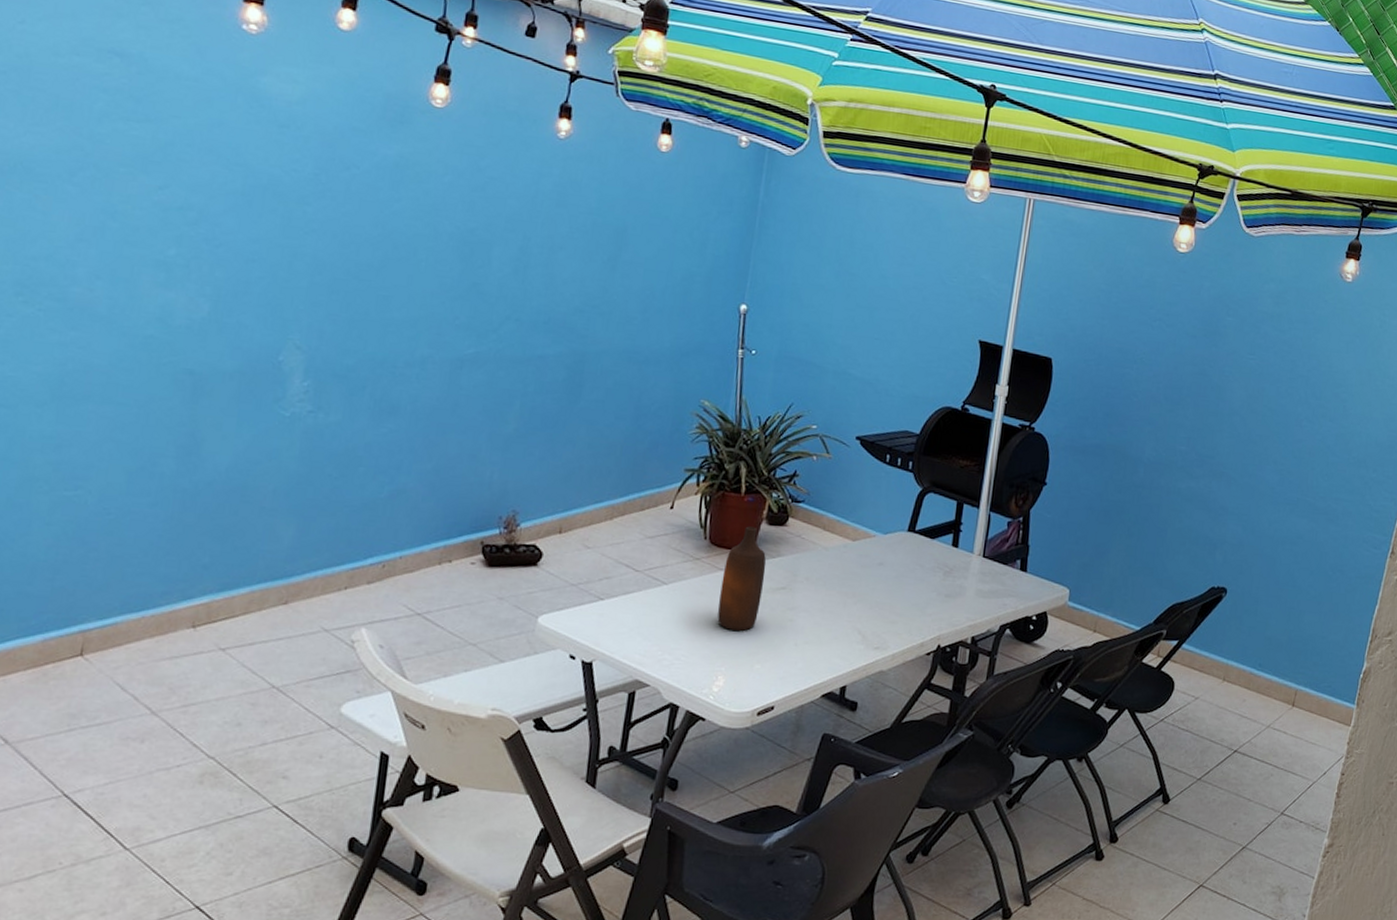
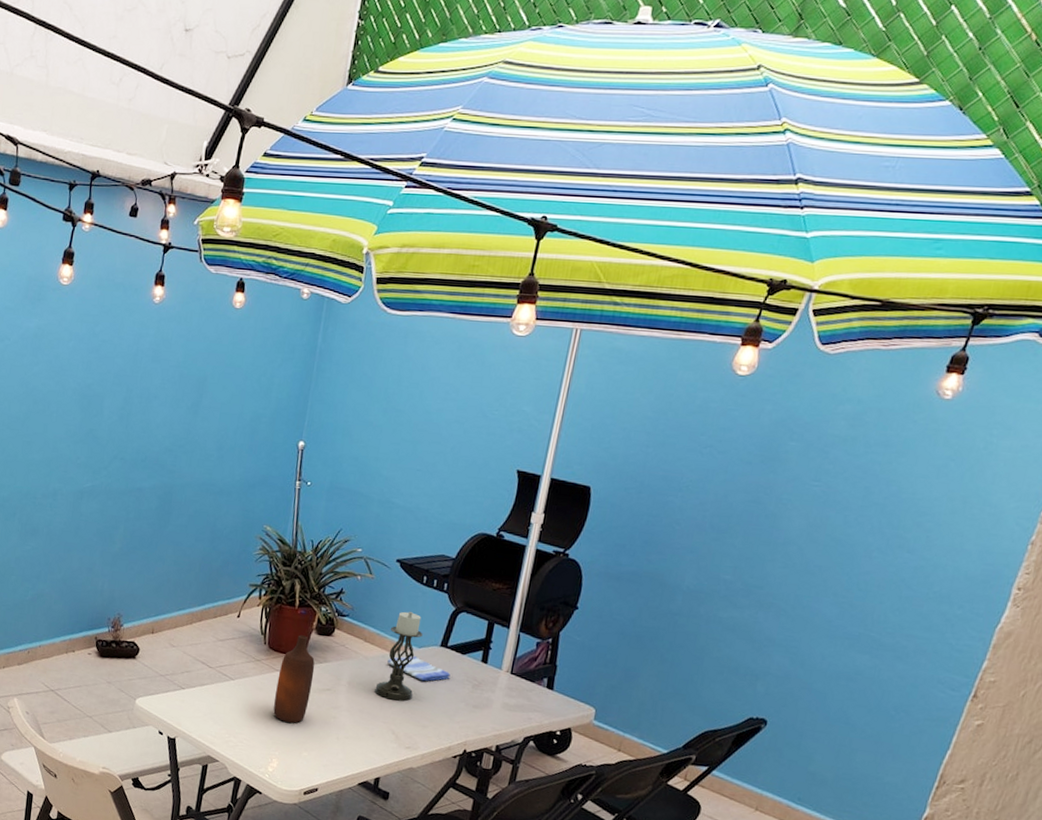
candle holder: none [837,493,888,596] -> present [375,611,423,702]
dish towel: none [849,544,920,572] -> present [386,656,451,682]

